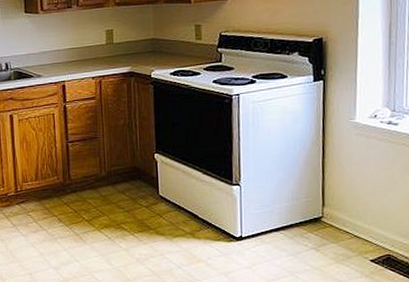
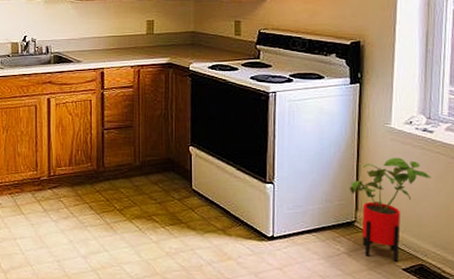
house plant: none [316,151,396,254] -> present [350,157,431,262]

